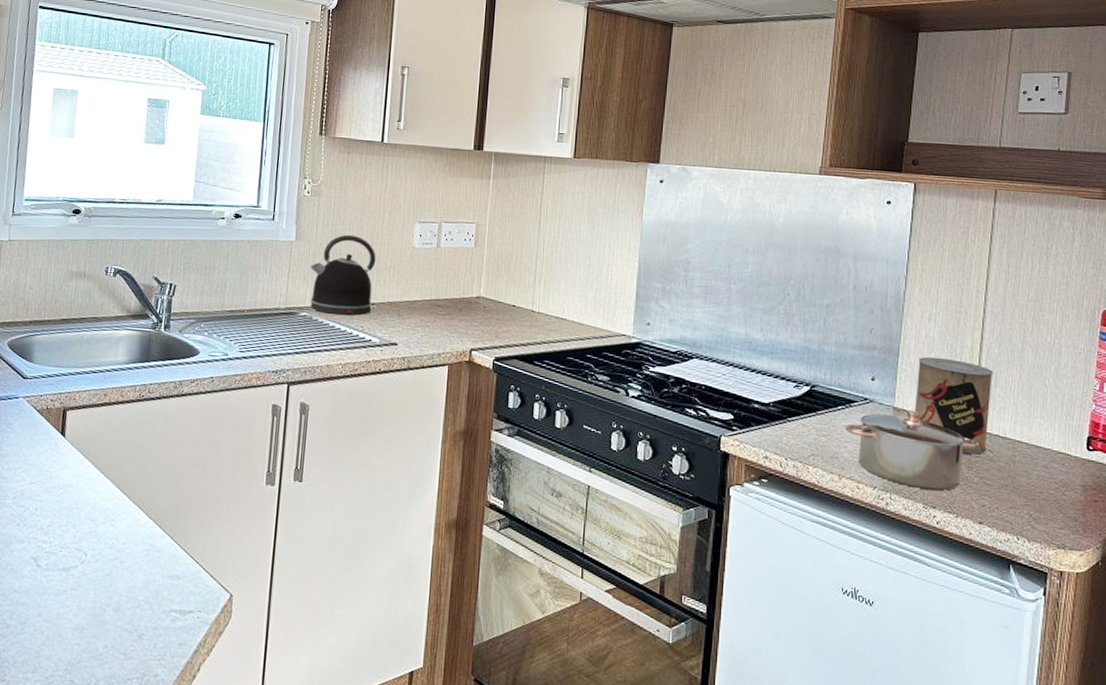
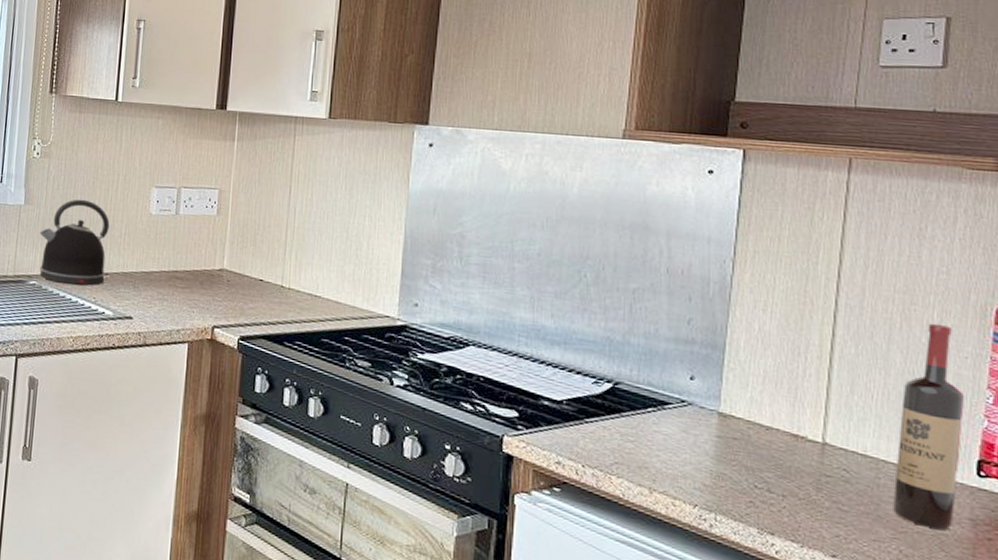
cooking pot: present [845,409,978,490] -> none [656,416,830,514]
tin can: present [914,356,994,455] -> none [746,354,849,474]
wine bottle: none [1025,325,1079,495] -> present [893,323,966,530]

